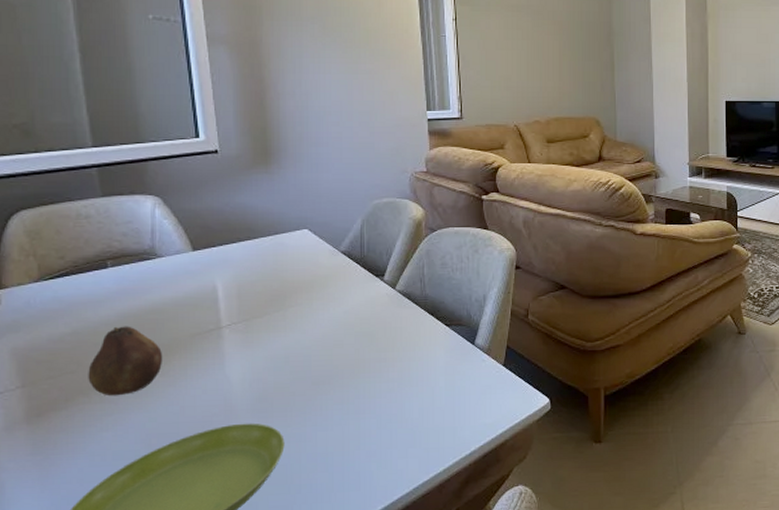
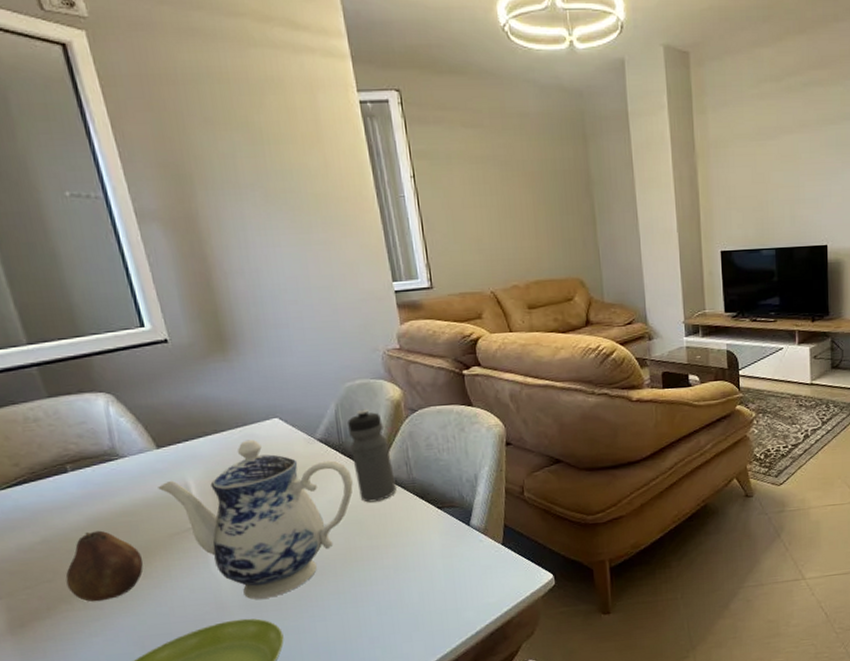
teapot: none [188,248,369,404] -> present [158,439,353,600]
water bottle: none [371,226,409,316] -> present [348,409,396,503]

